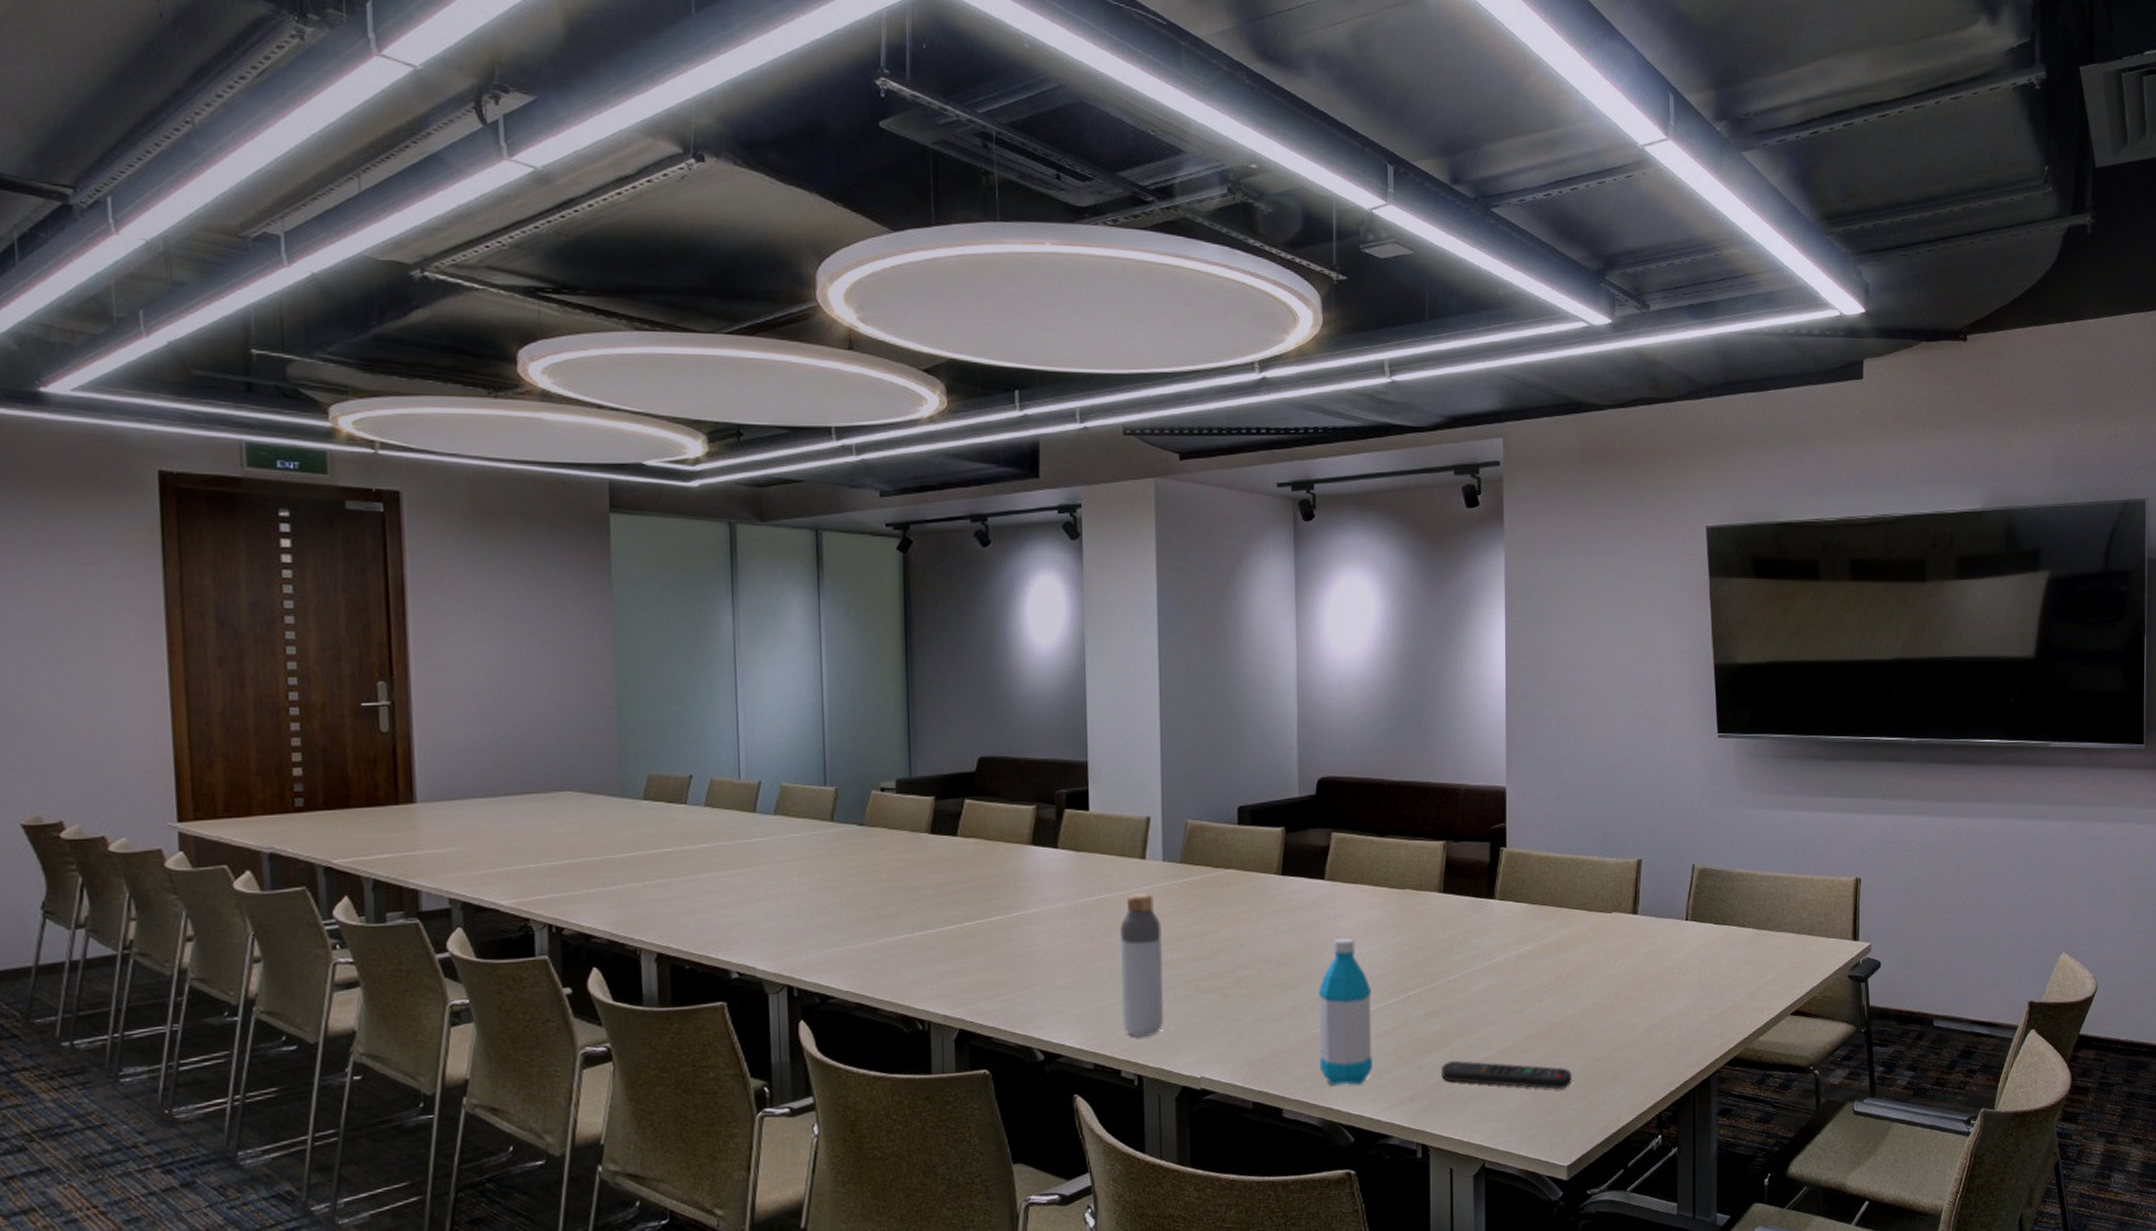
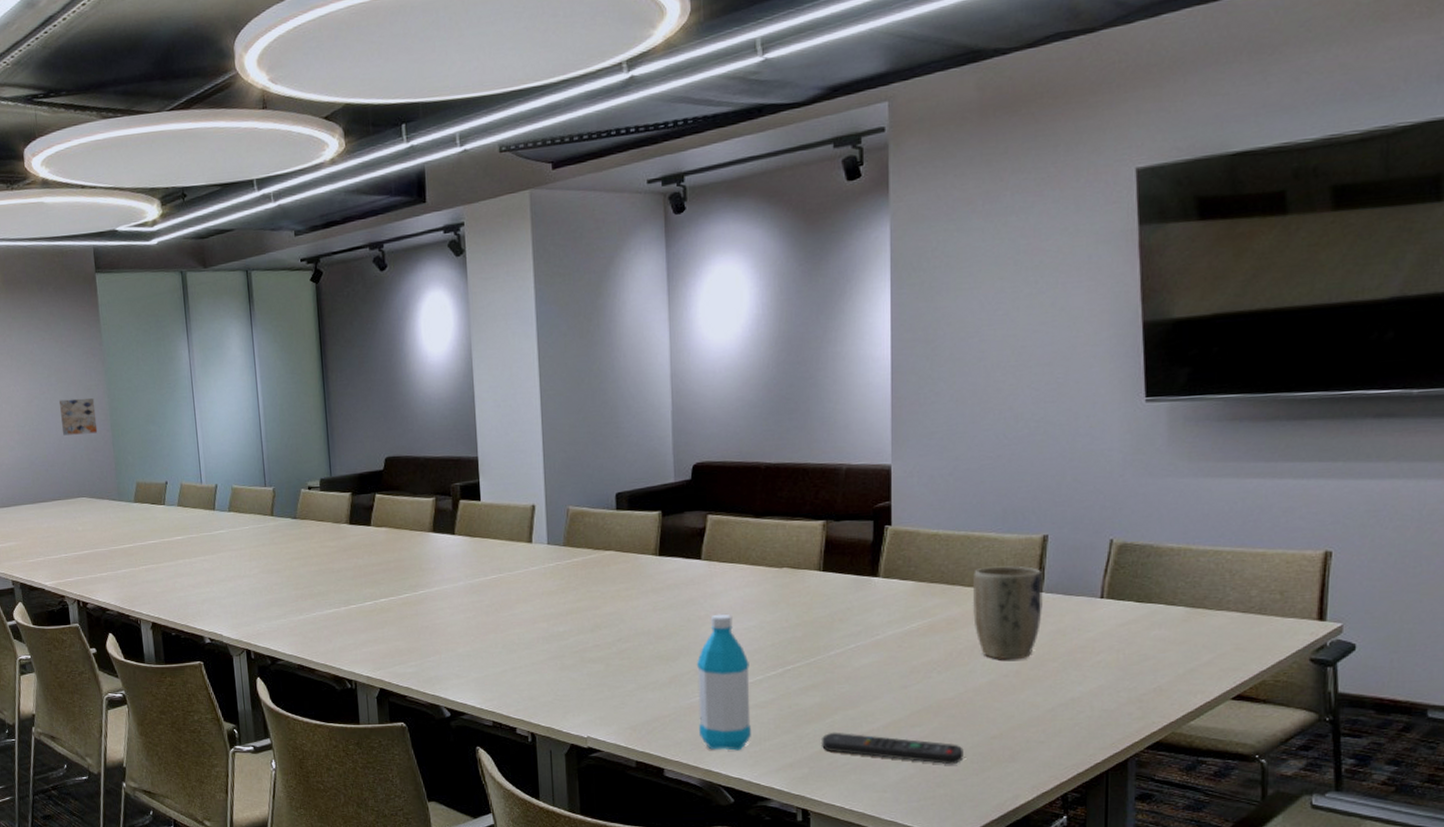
wall art: none [543,665,597,711] -> present [59,398,98,435]
bottle: present [1120,893,1165,1037] -> none [512,573,553,699]
plant pot: none [1578,889,1638,982] -> present [972,566,1043,660]

